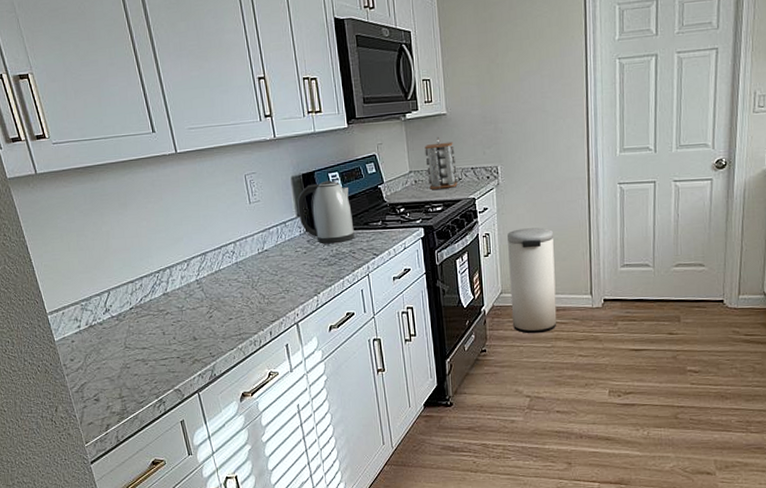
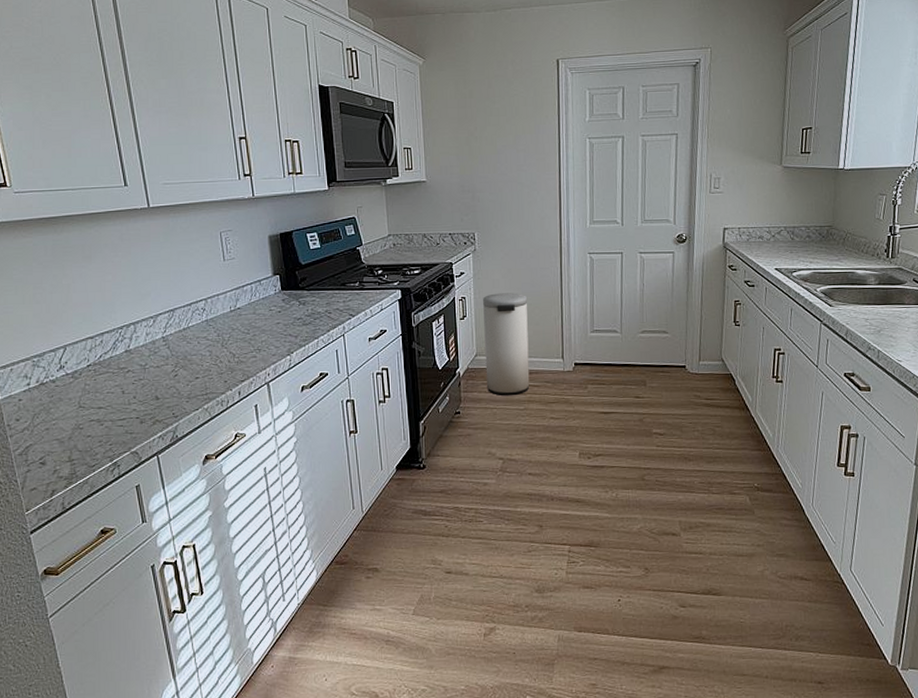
kettle: present [297,180,355,244] -> none [273,240,331,304]
spice rack: present [425,136,459,190] -> none [404,202,437,254]

